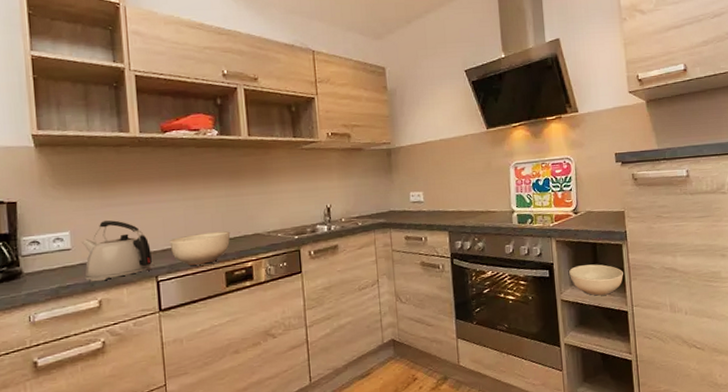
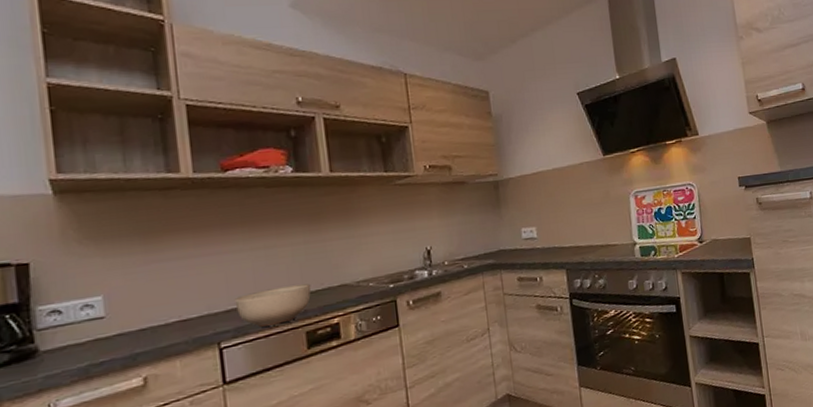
kettle: present [82,220,152,282] -> none [120,278,212,356]
bowl: present [568,264,624,296] -> none [696,295,753,329]

